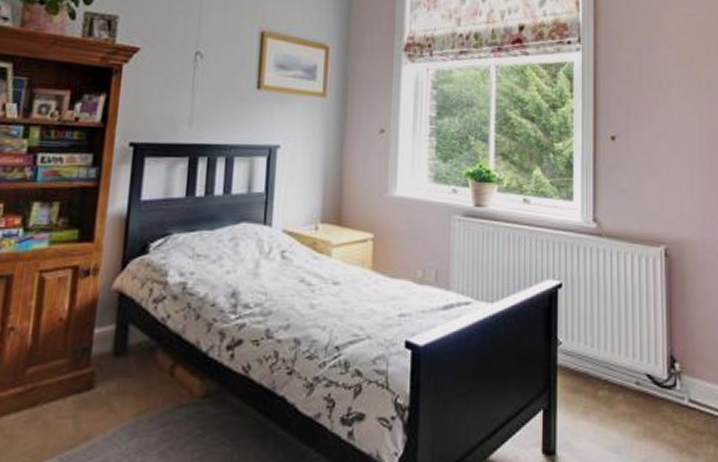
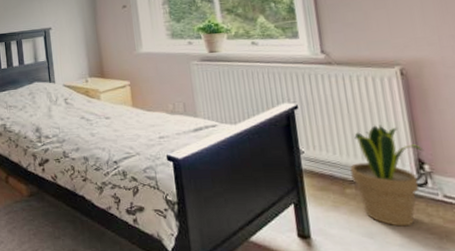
potted plant: none [606,313,677,438] -> present [350,125,424,227]

